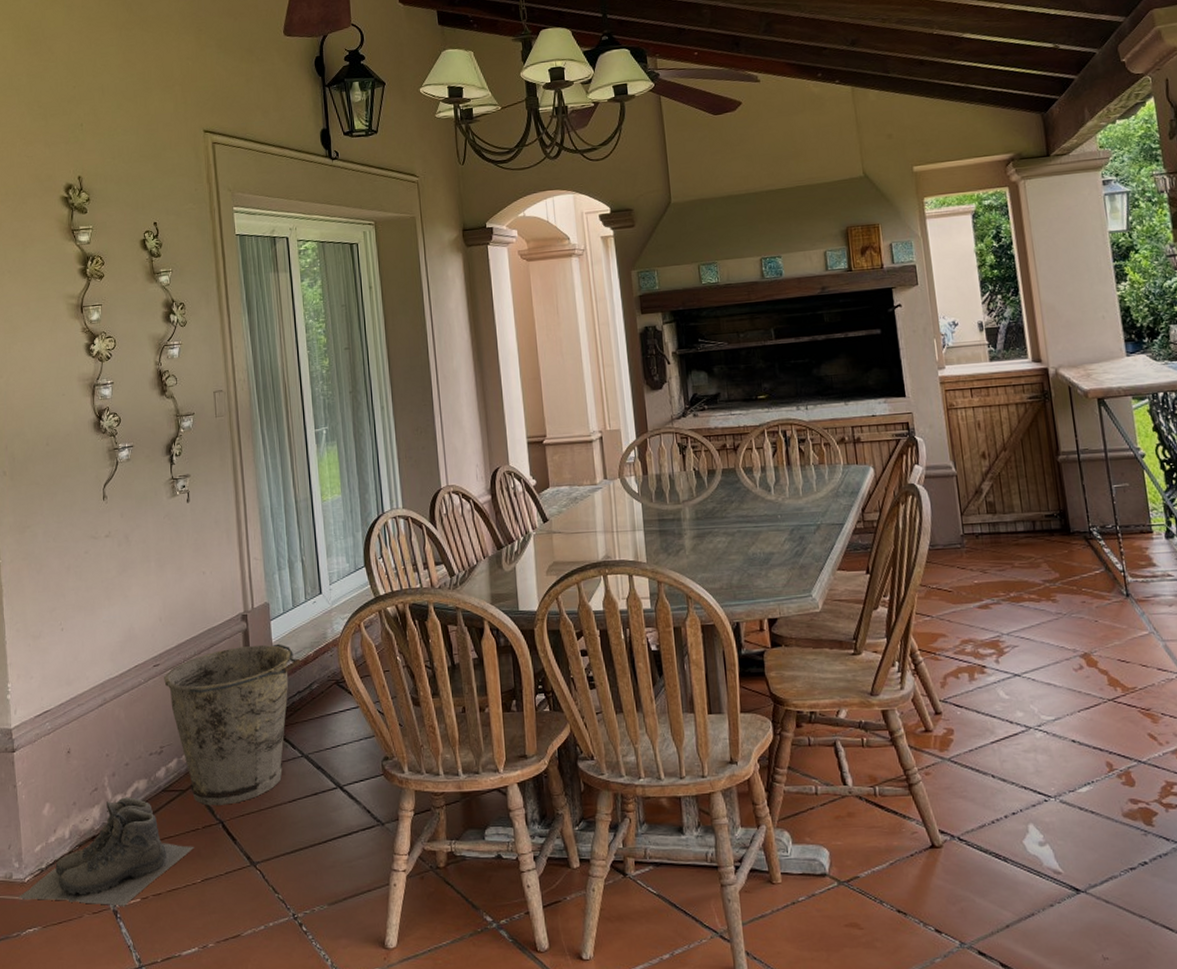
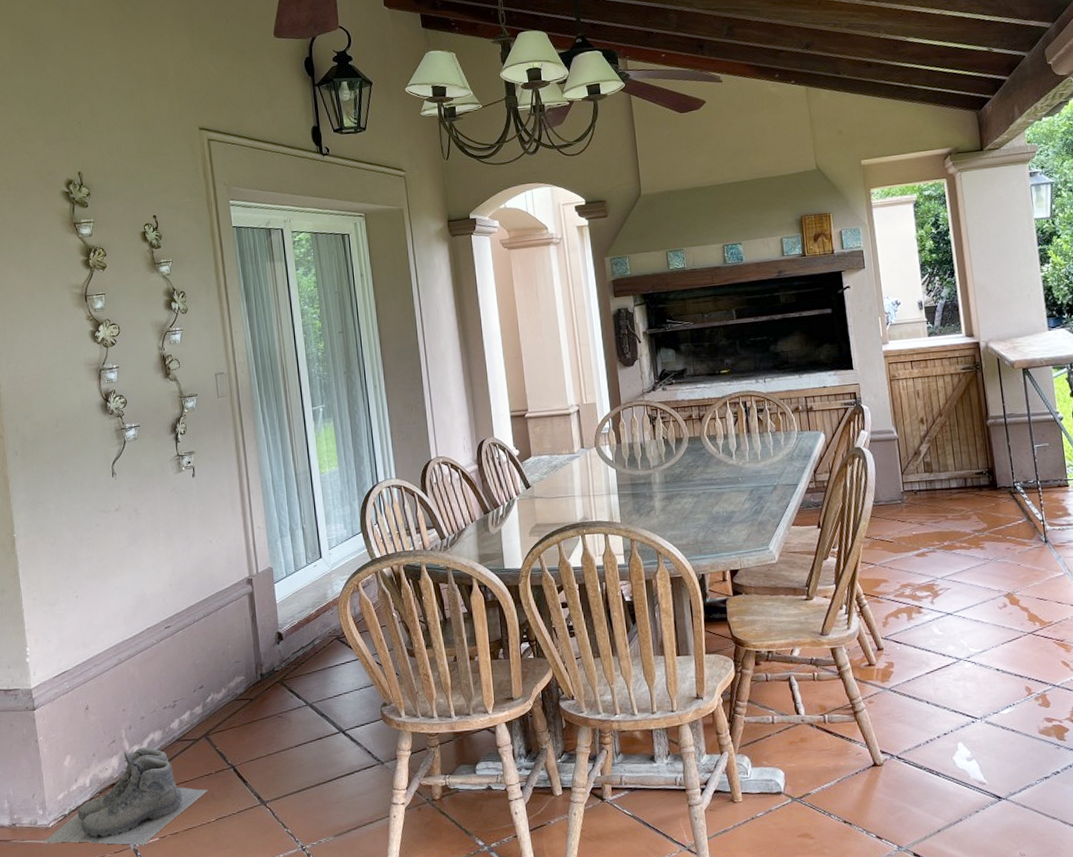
bucket: present [164,643,301,806] -> none [175,604,304,752]

